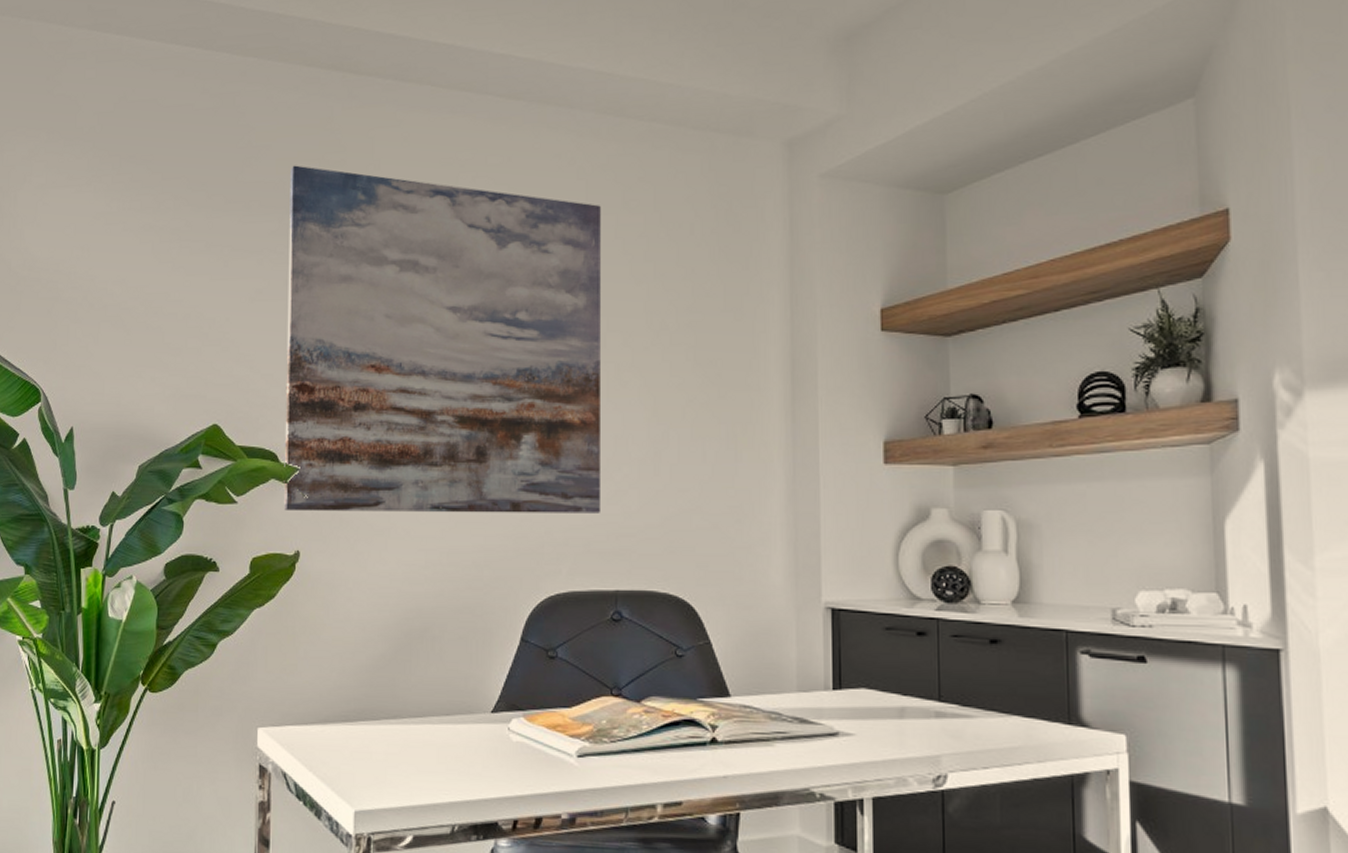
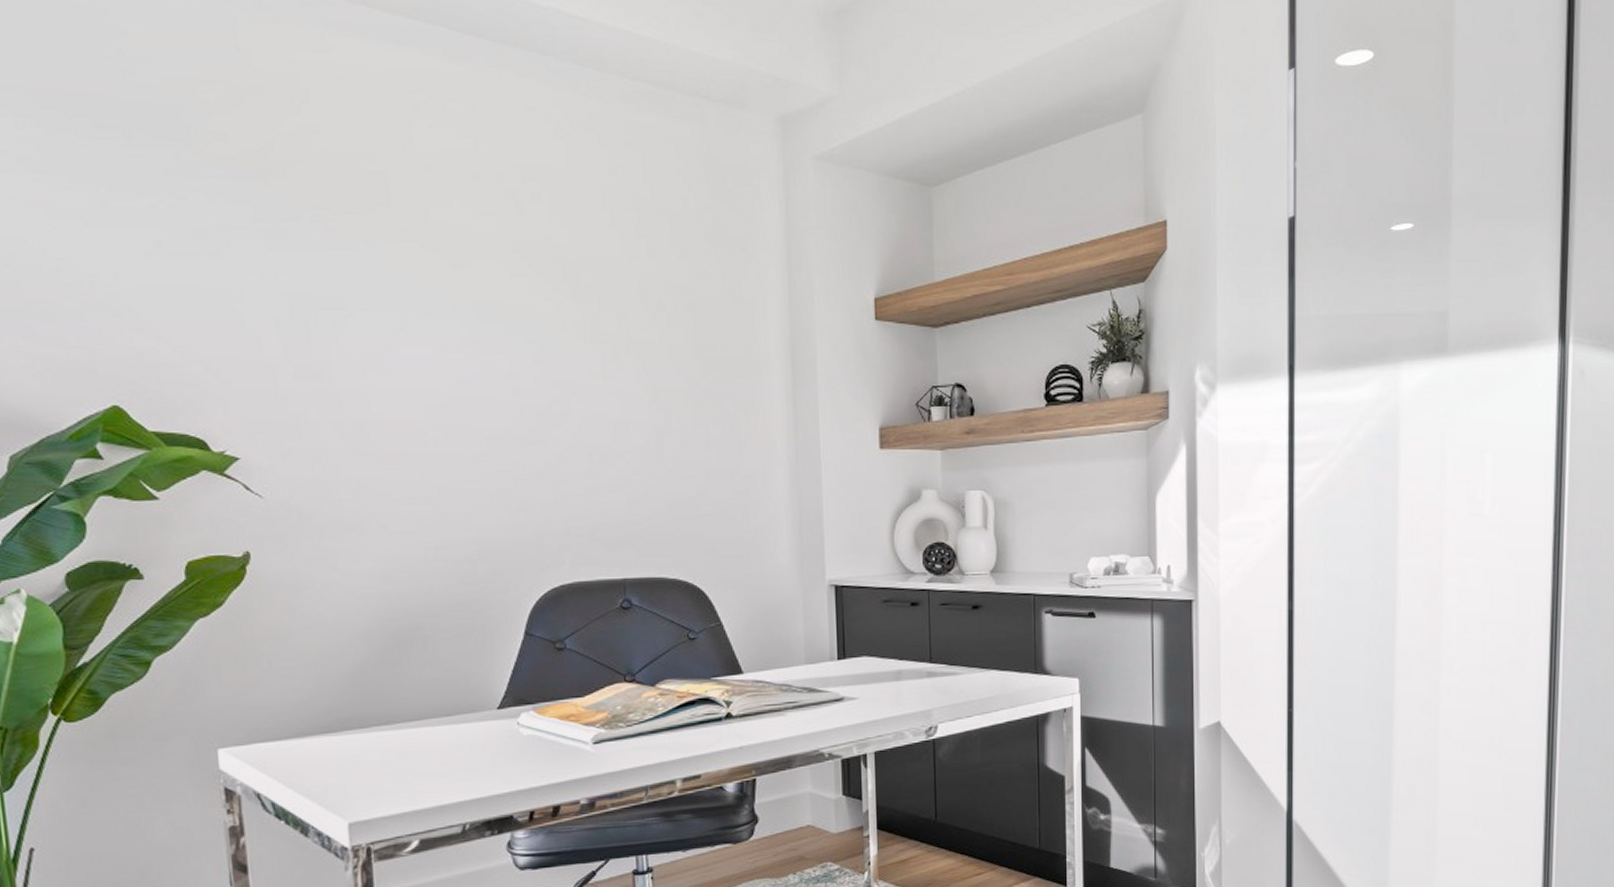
wall art: present [283,165,601,513] -> none [184,87,603,508]

